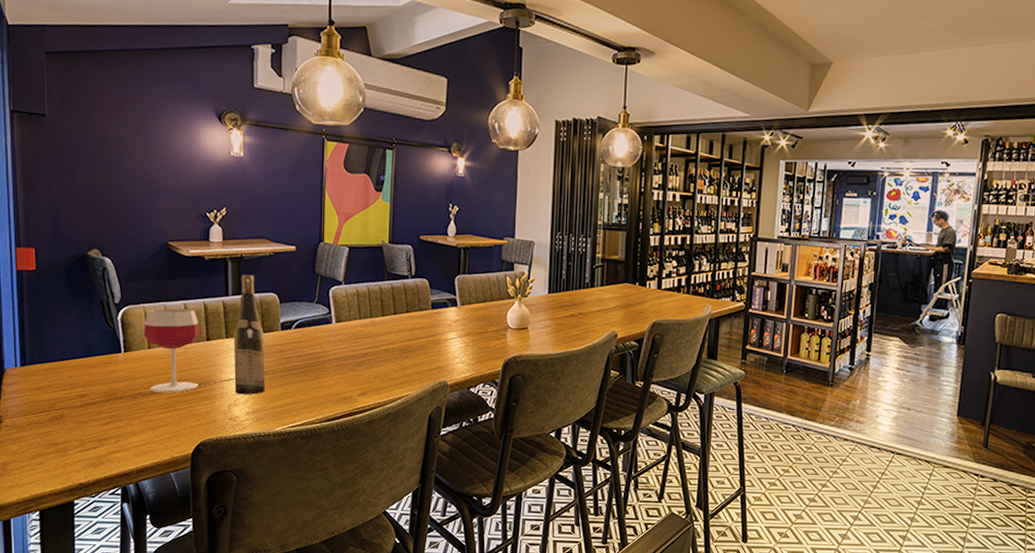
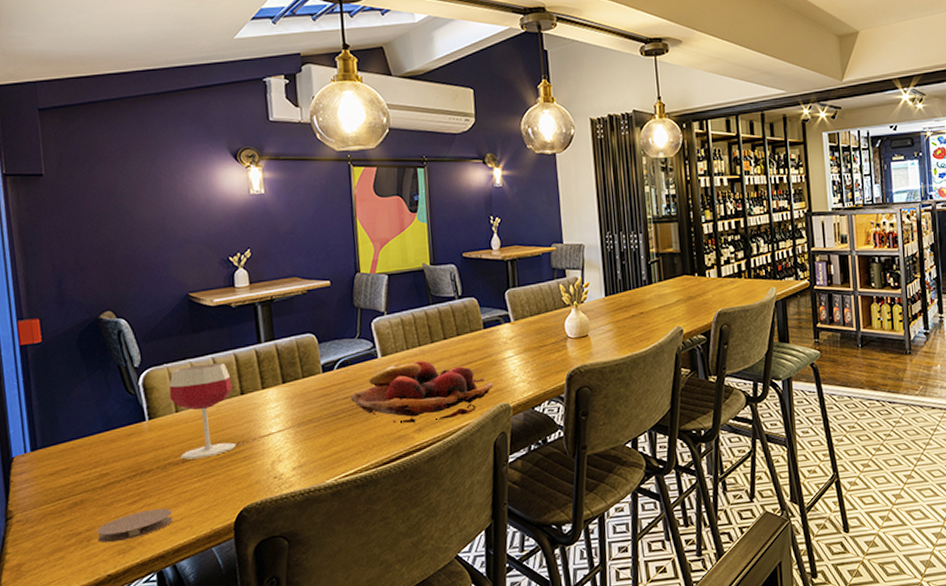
coaster: none [72,431,139,456] -> present [96,508,173,543]
wine bottle: present [234,275,265,395] -> none [270,318,311,449]
fruit basket: none [304,330,435,388] -> present [351,360,494,423]

